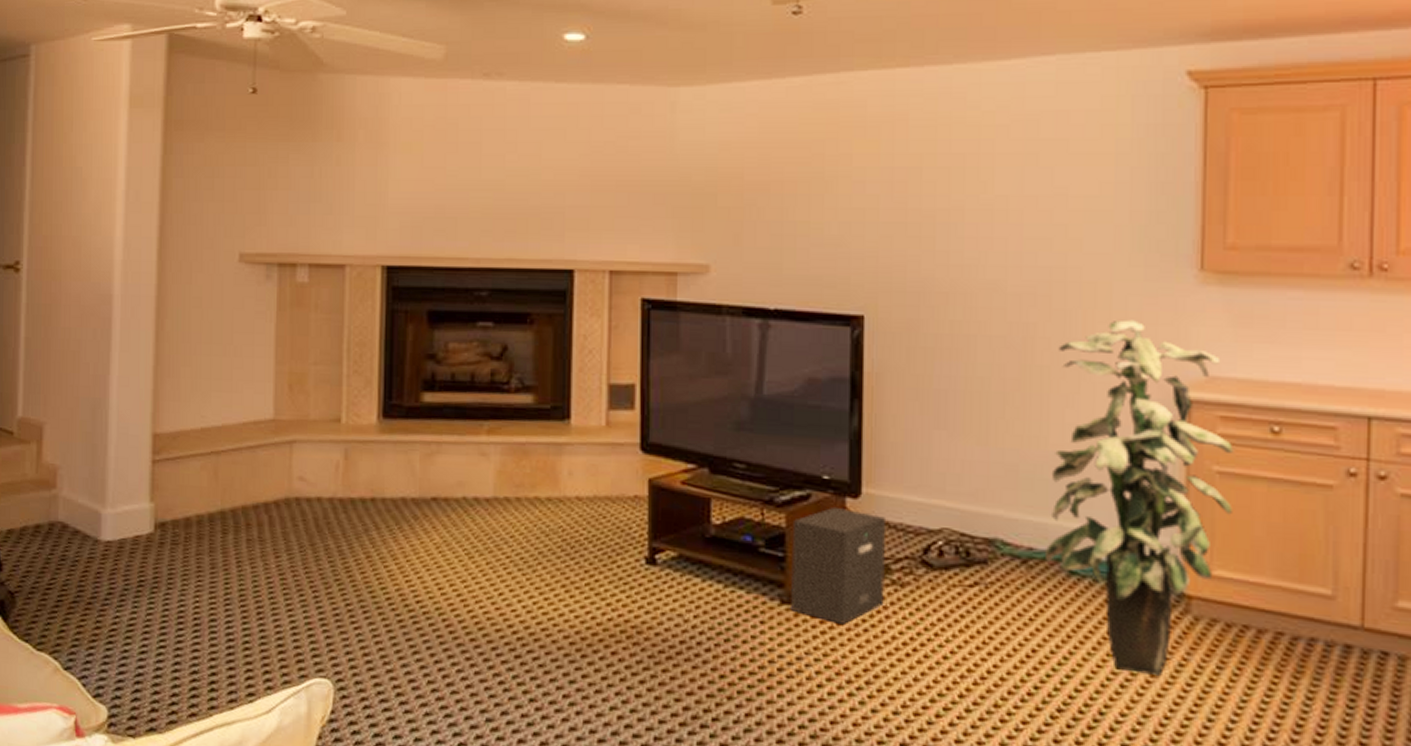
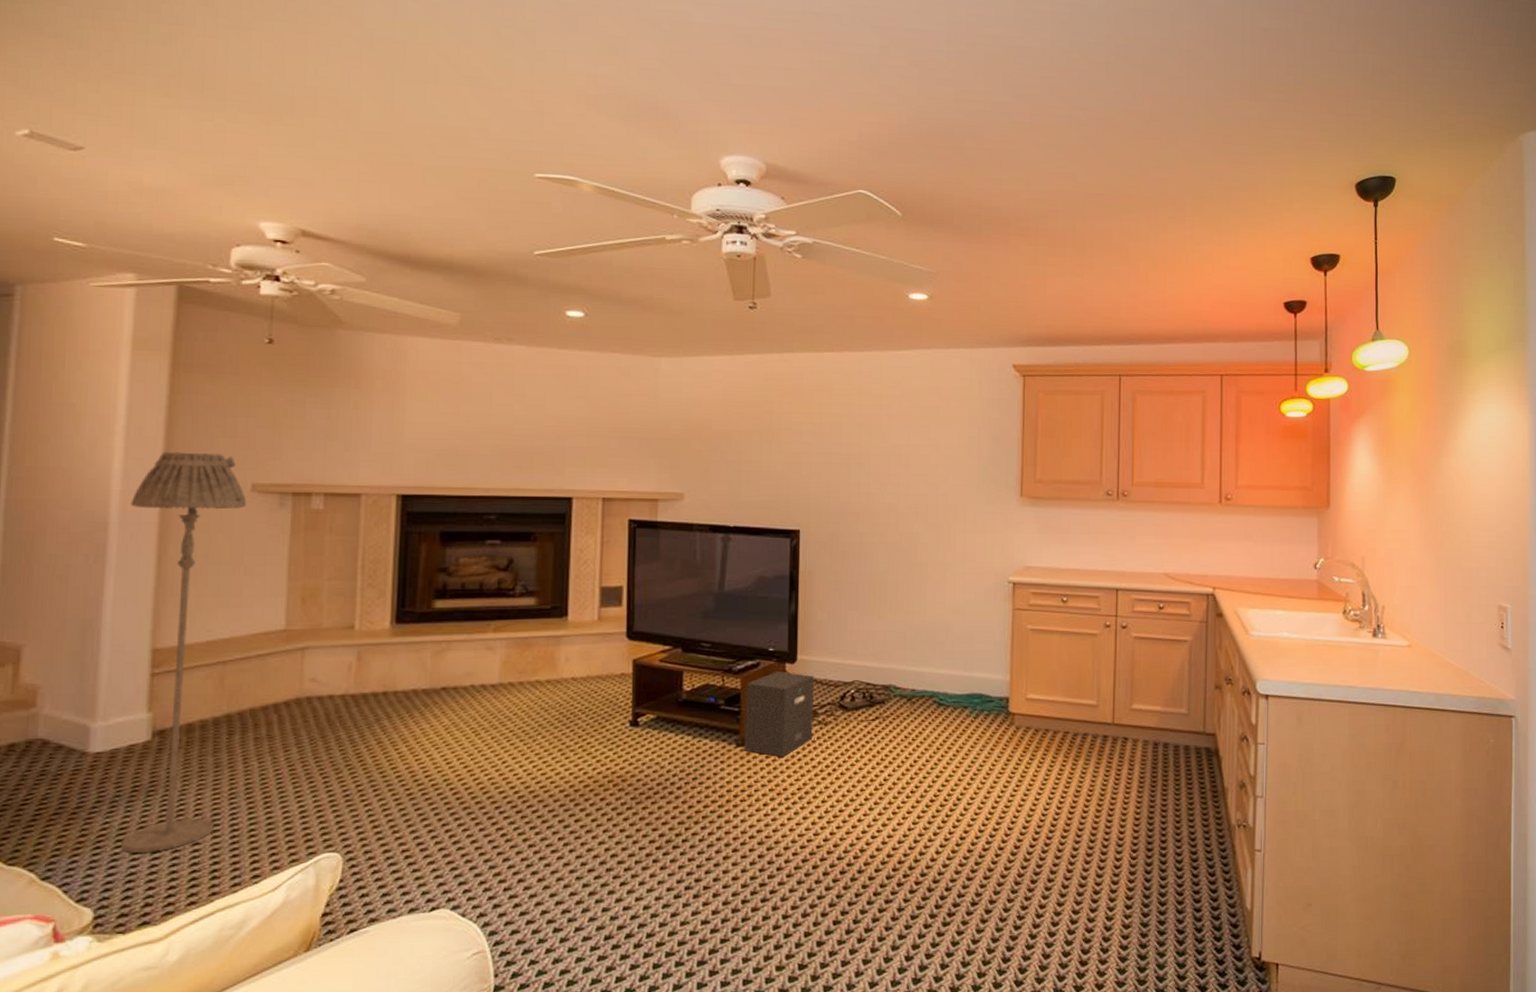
floor lamp: none [130,218,235,655] -> present [121,451,247,853]
indoor plant: present [1044,319,1234,676] -> none [922,530,1040,769]

